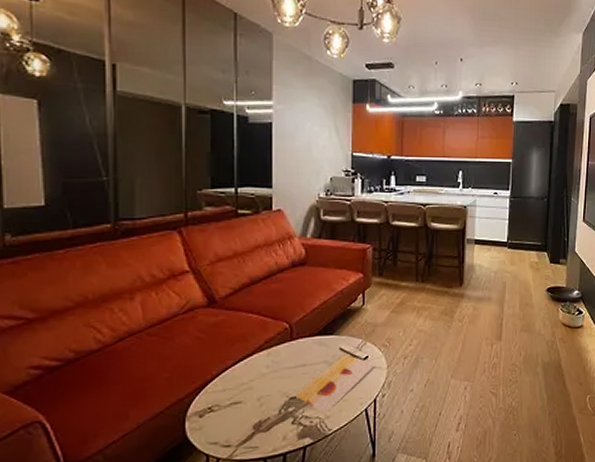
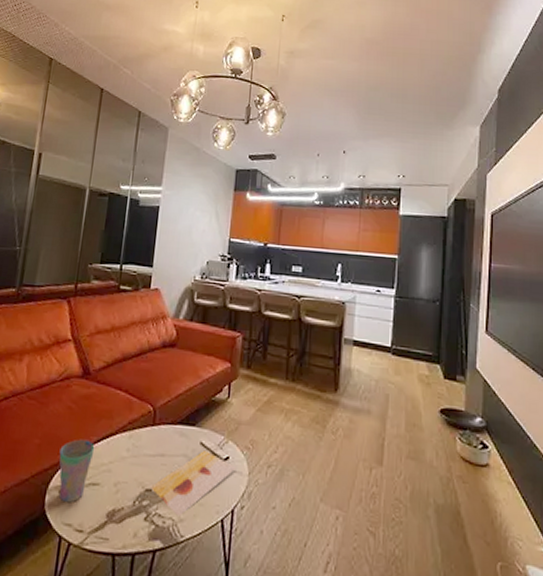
cup: none [194,364,232,425] -> present [58,439,95,503]

